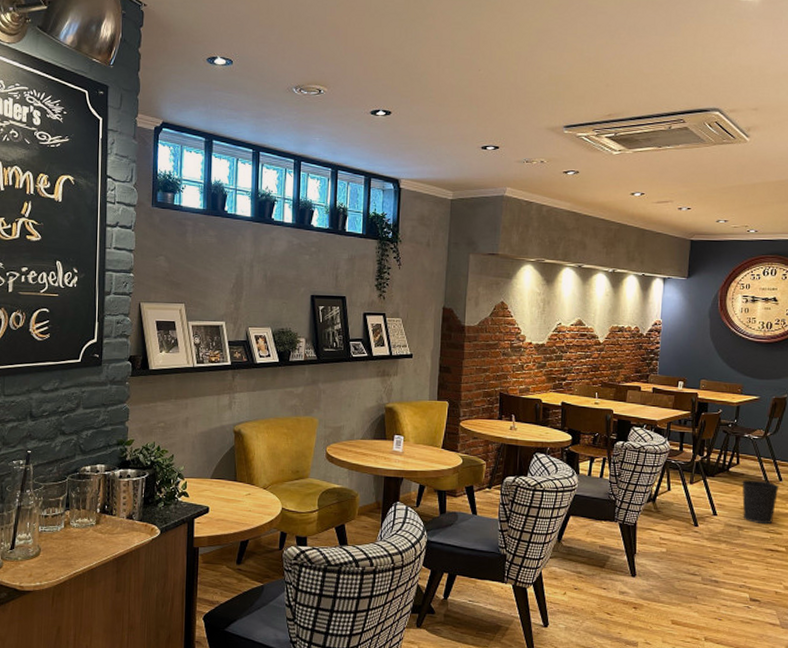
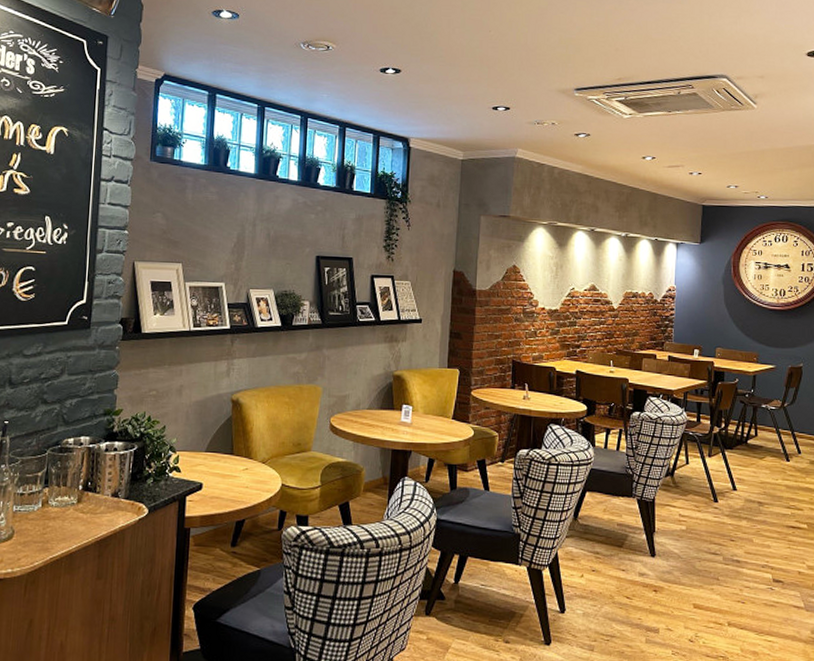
wastebasket: present [742,479,779,525] -> none [761,452,798,500]

